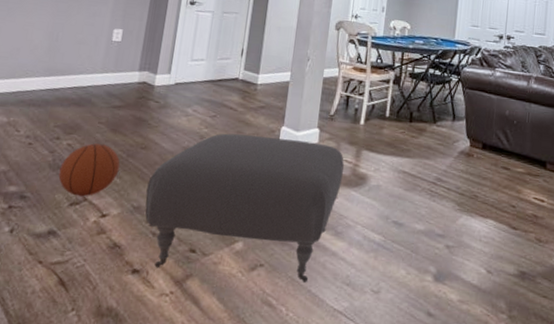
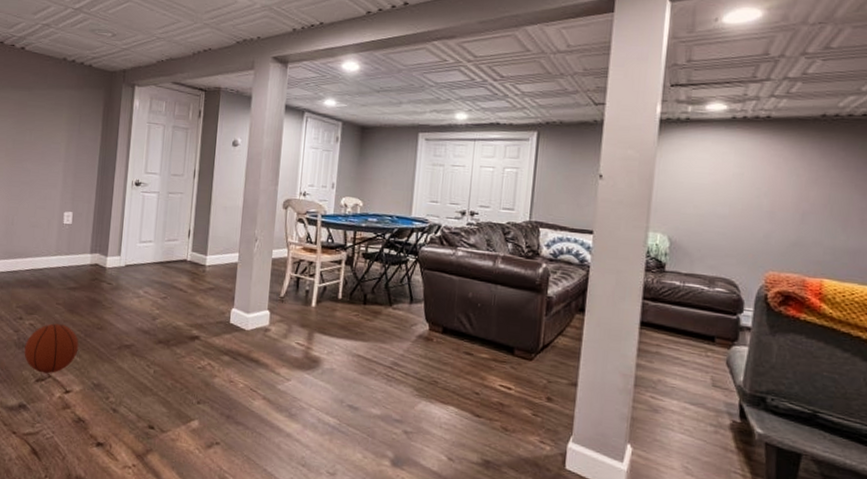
ottoman: present [145,133,344,283] -> none [104,314,296,462]

